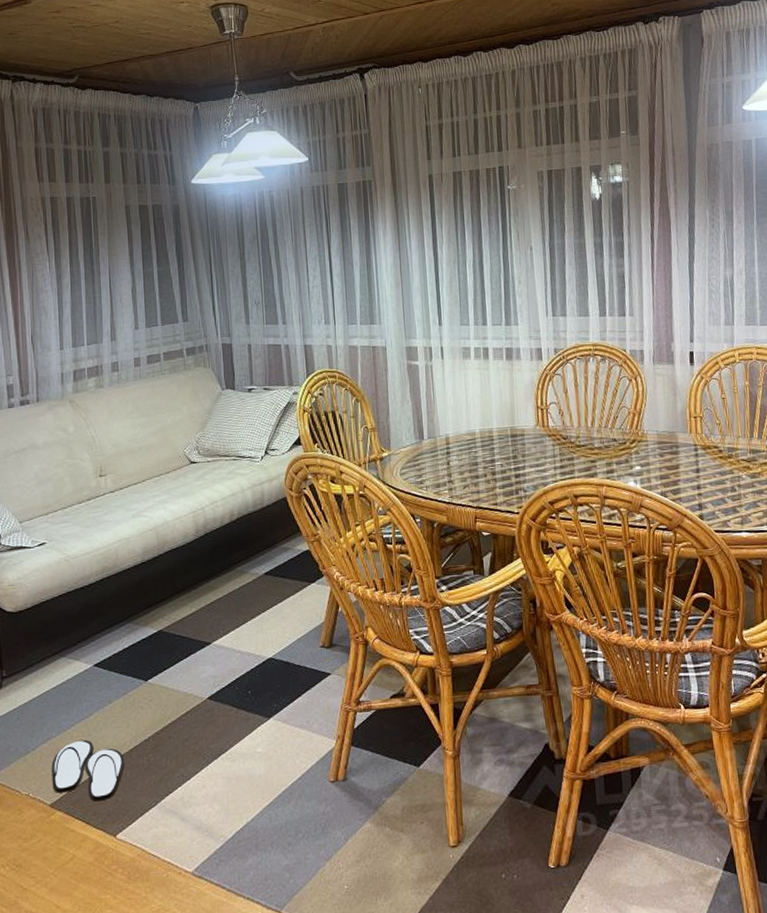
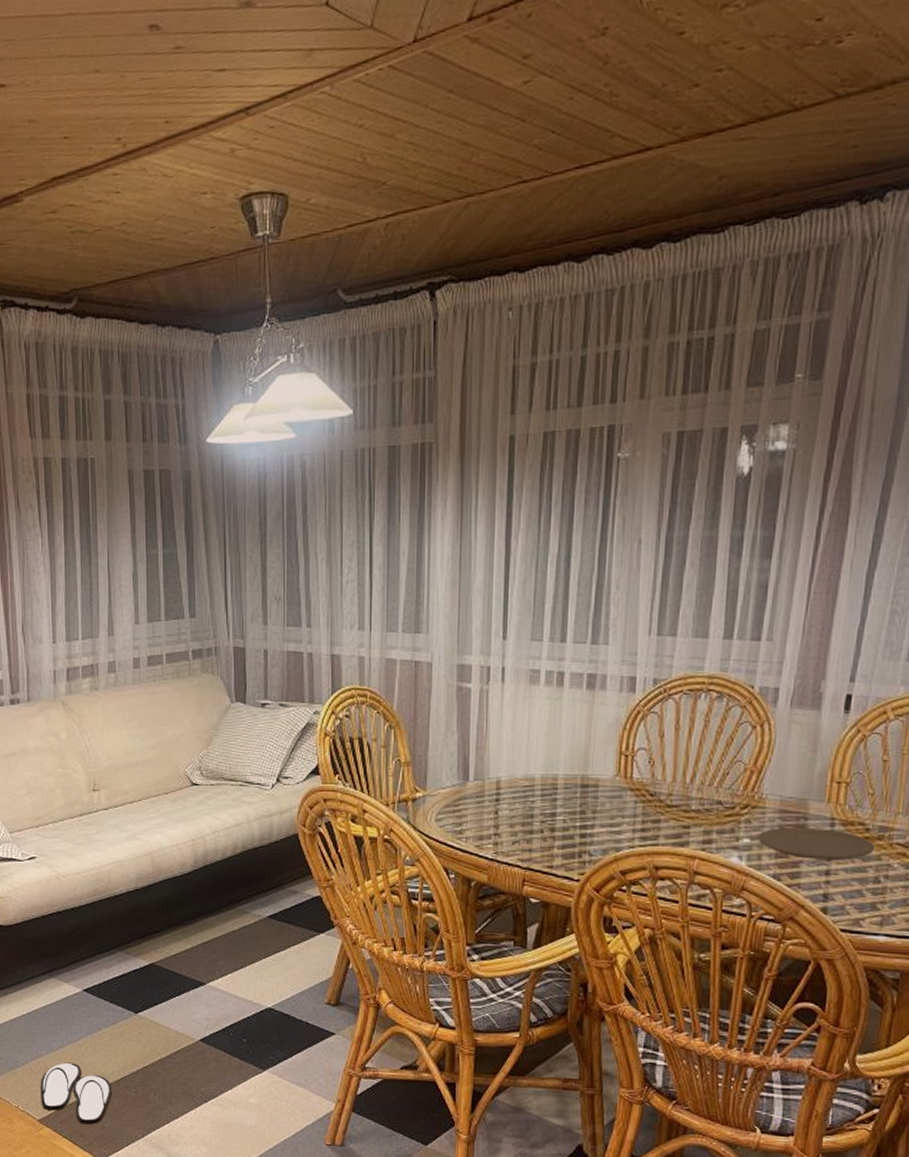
plate: none [646,453,728,478] -> present [758,826,876,860]

